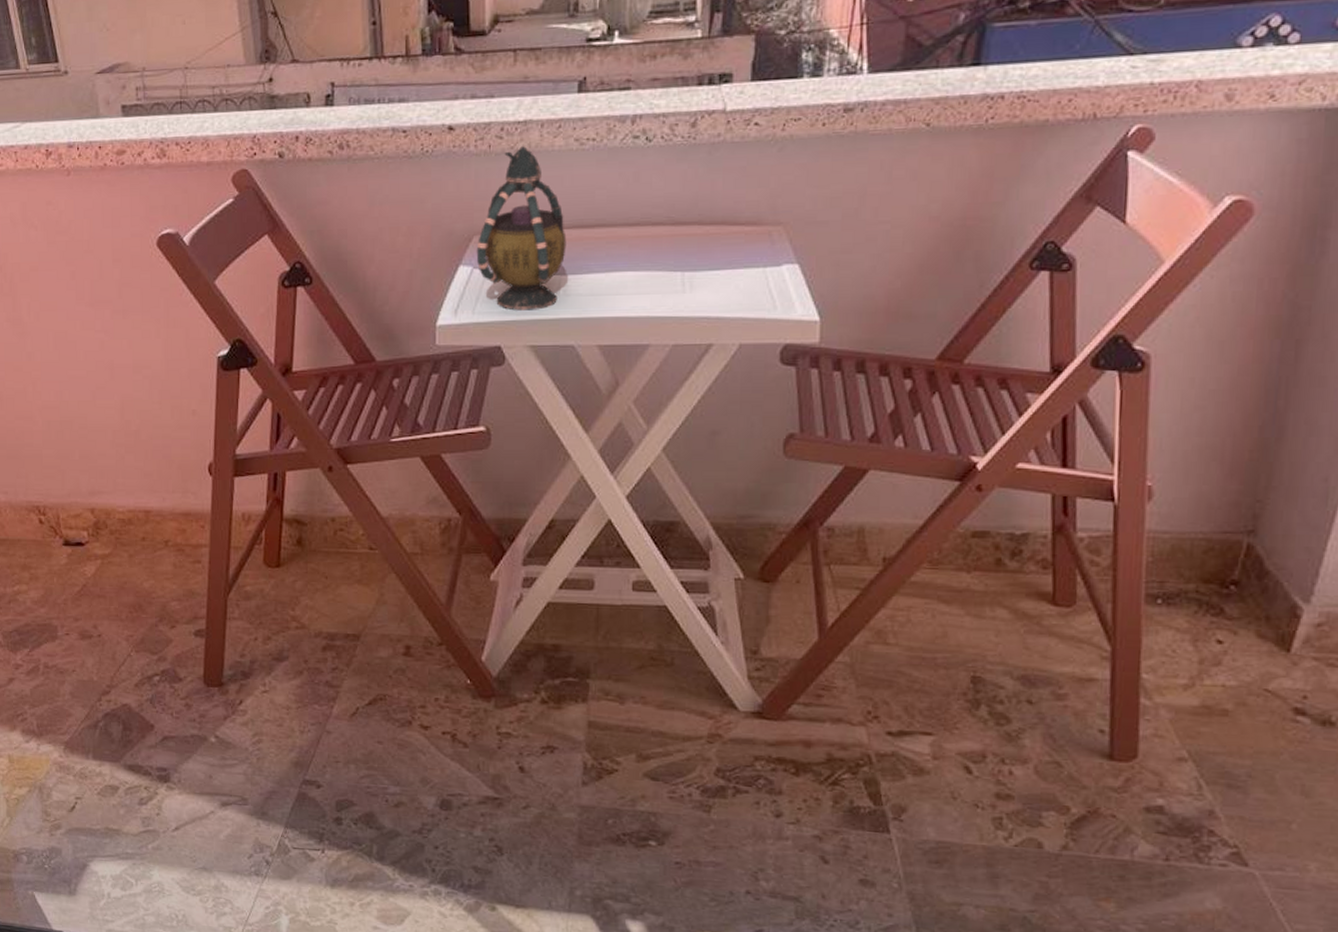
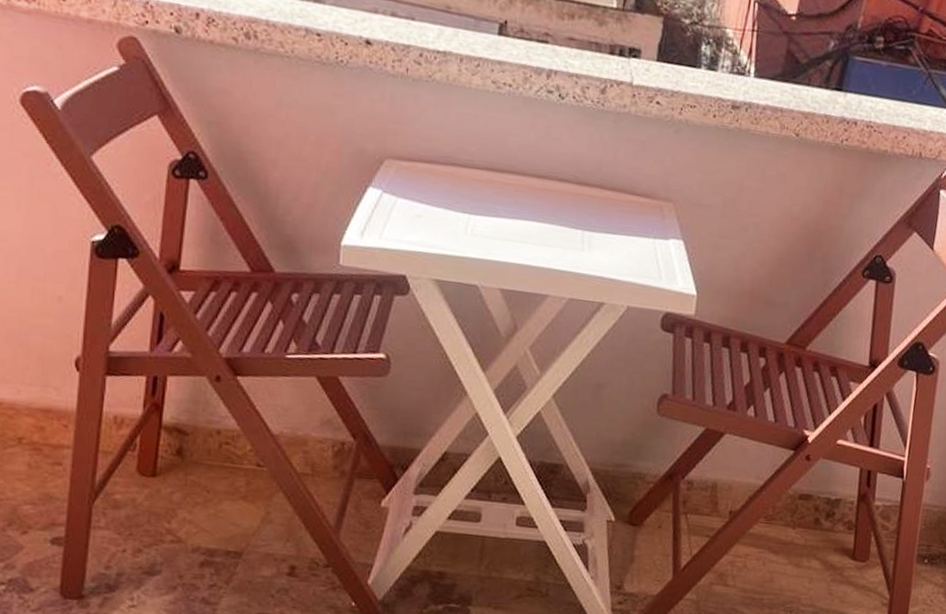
teapot: present [476,145,567,311] -> none [386,76,478,246]

